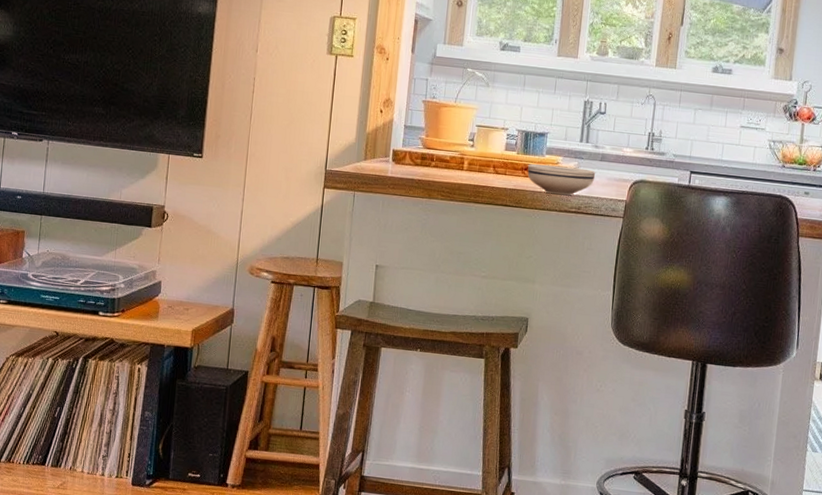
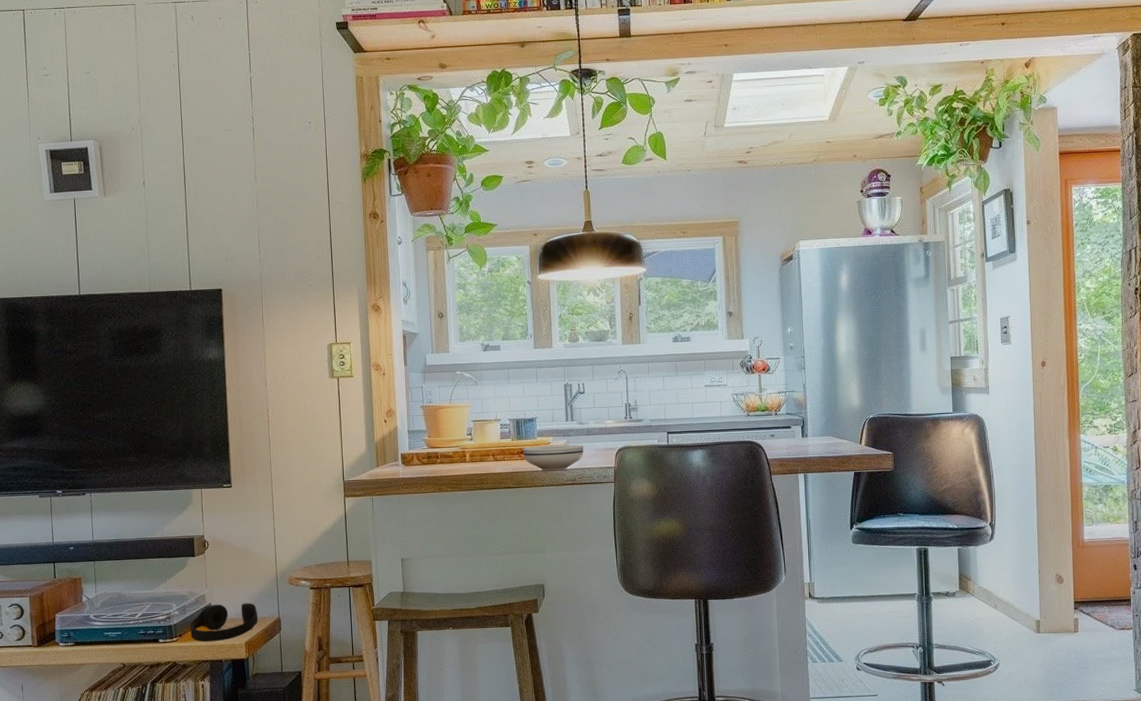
headphones: none [134,282,211,325] -> present [190,603,259,642]

